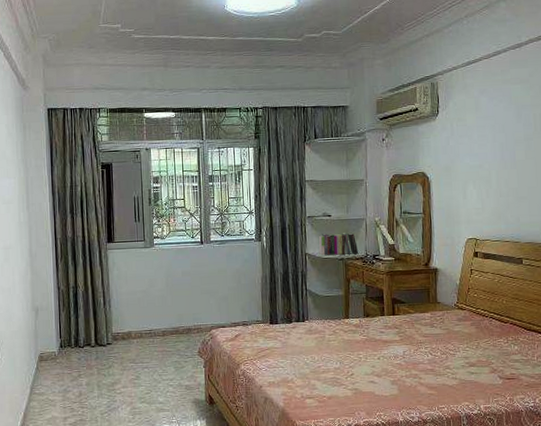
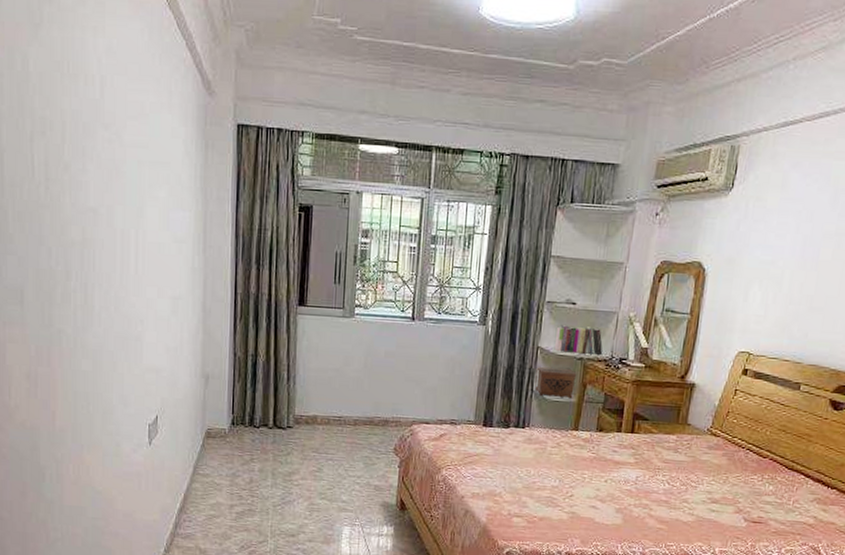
decorative box: none [307,268,341,293] -> present [535,366,577,399]

